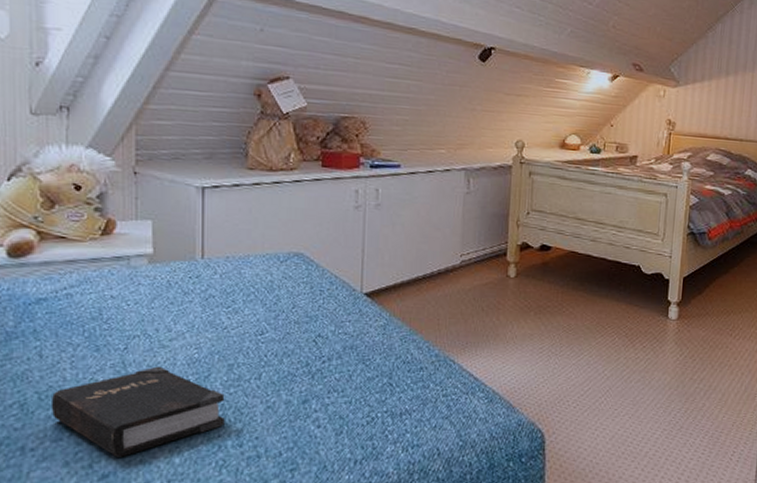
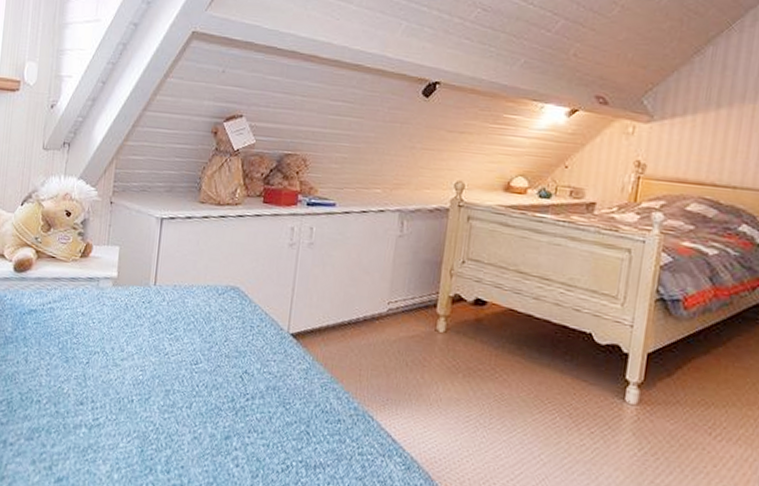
hardback book: present [50,366,225,457] -> none [28,383,160,465]

